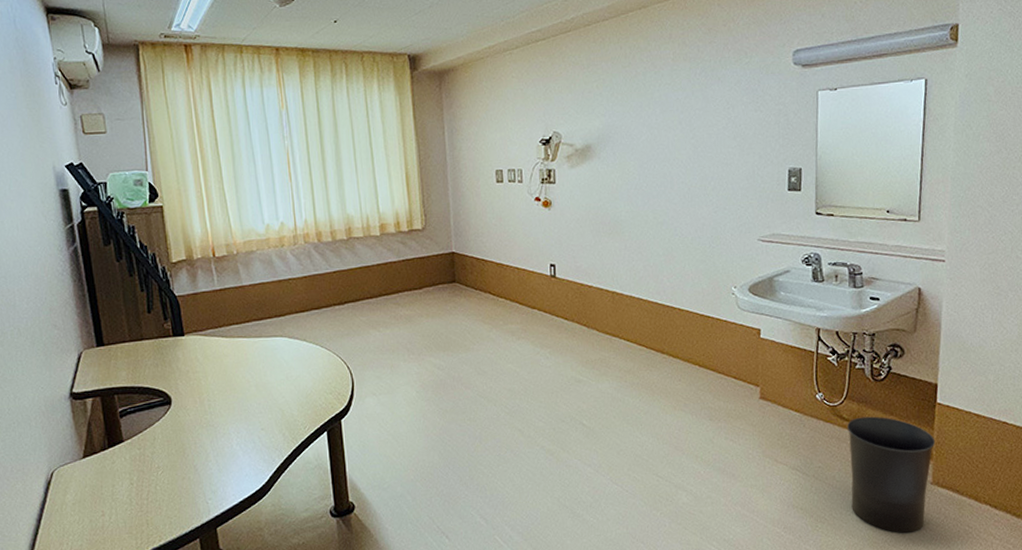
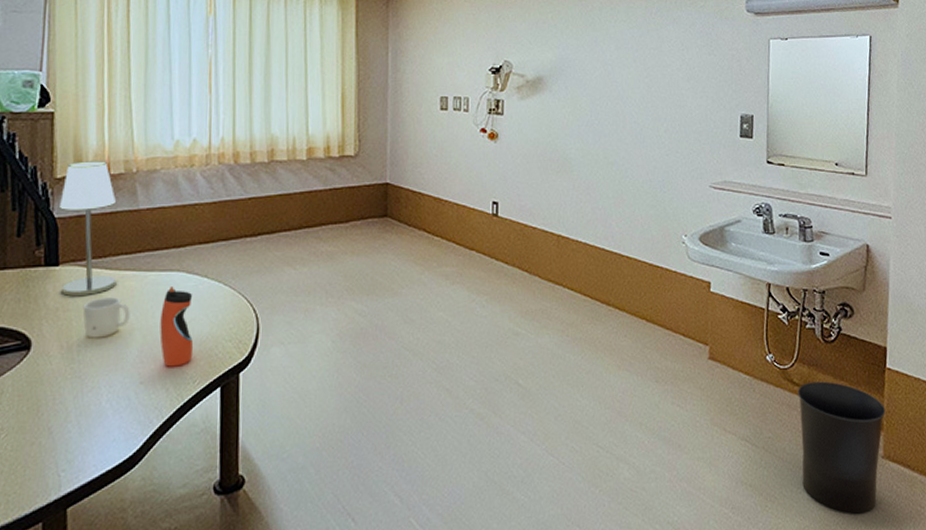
table lamp: none [177,246,232,361] -> present [58,161,117,297]
mug: none [208,360,247,394] -> present [82,297,130,338]
water bottle: none [271,350,302,416] -> present [159,287,194,367]

